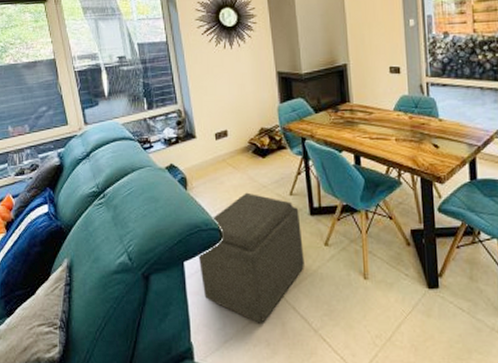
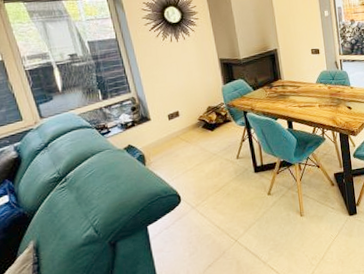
ottoman: present [198,192,304,323] -> none [160,161,252,266]

